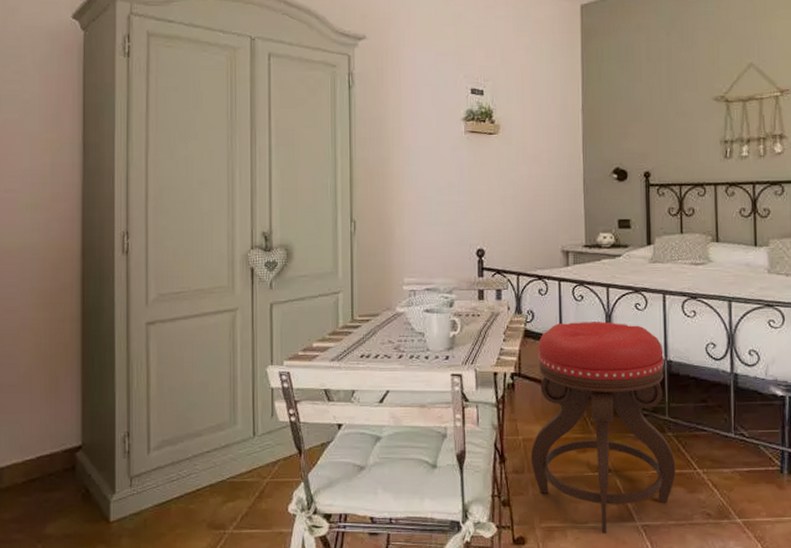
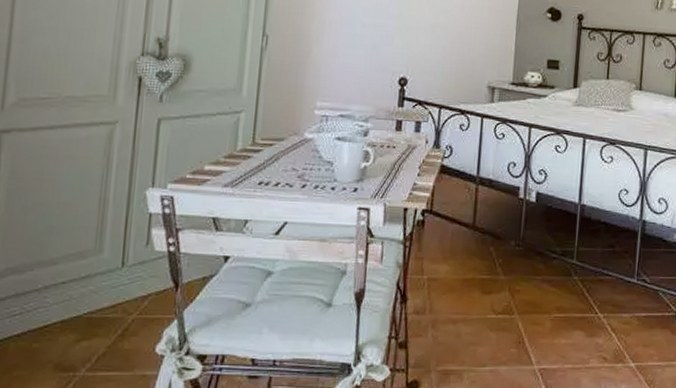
stool: present [530,322,676,533] -> none [433,160,579,377]

